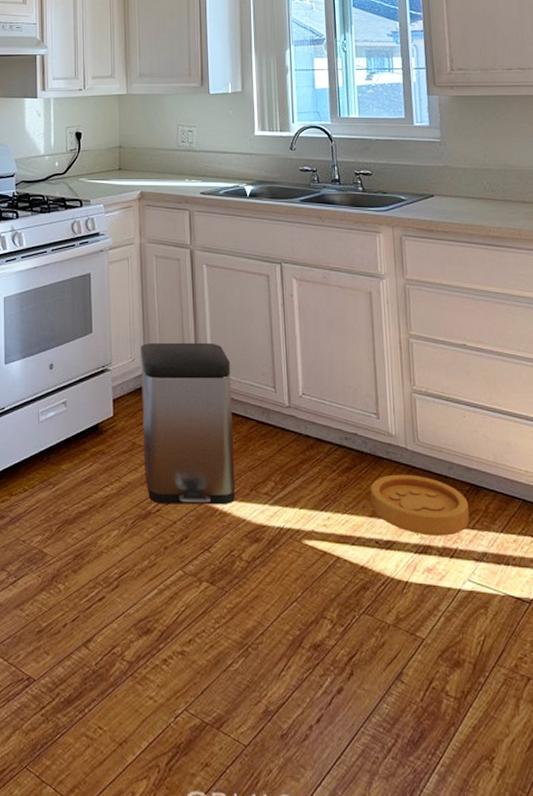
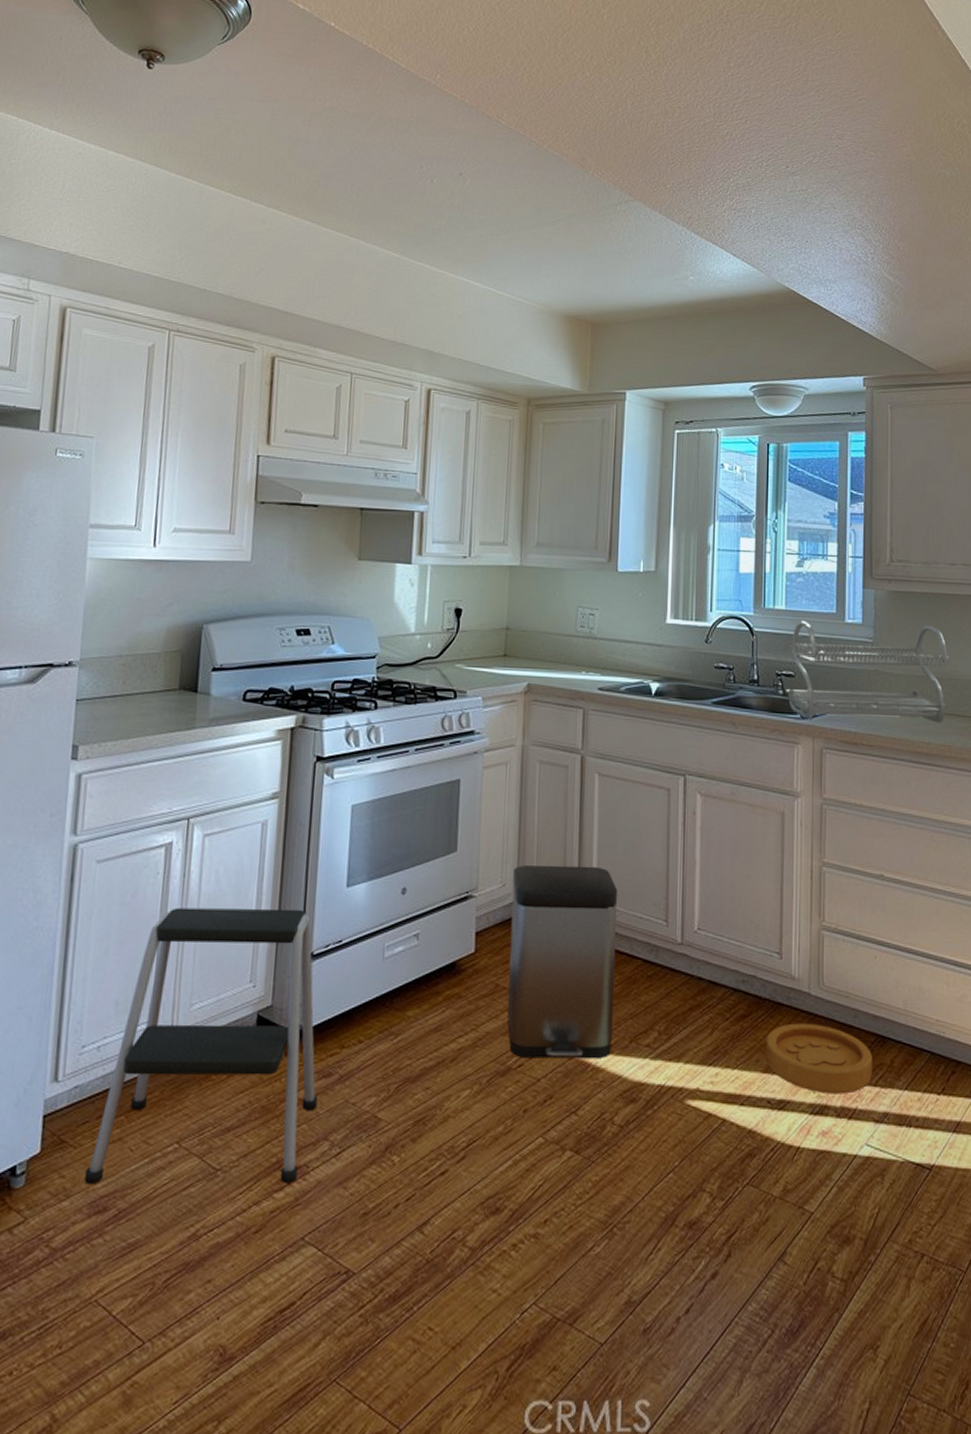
dish rack: none [364,124,514,212] -> present [786,620,949,723]

